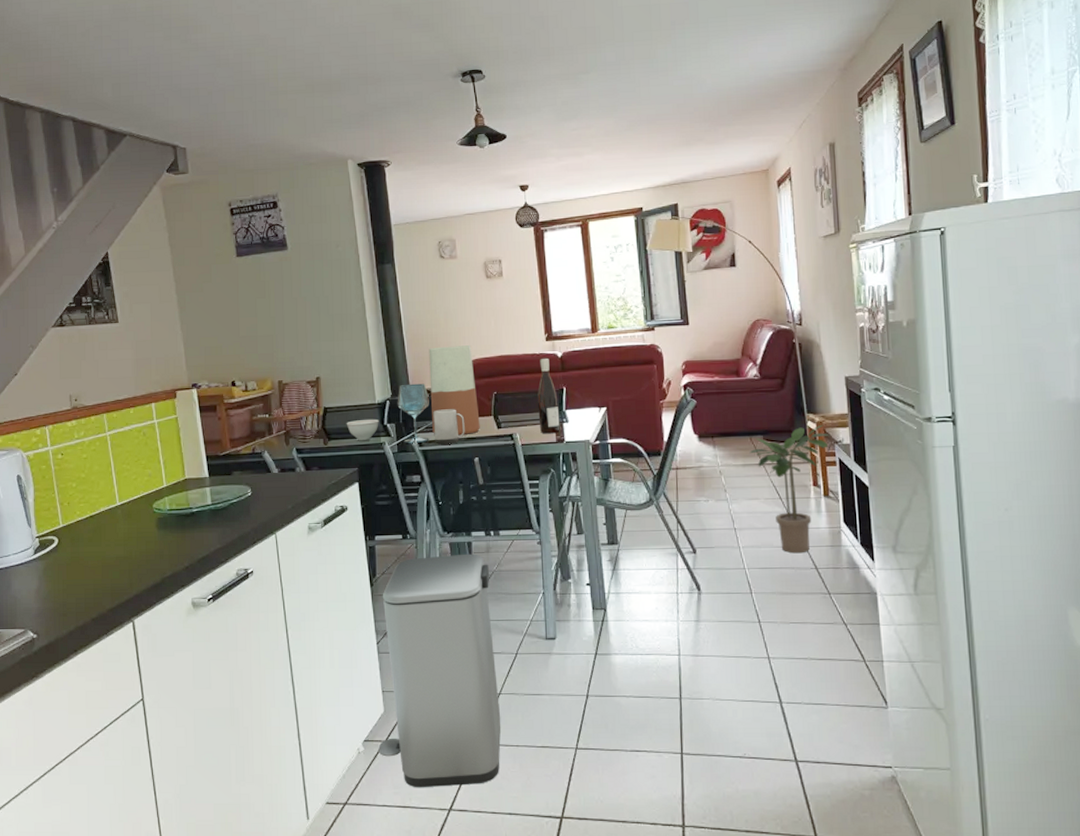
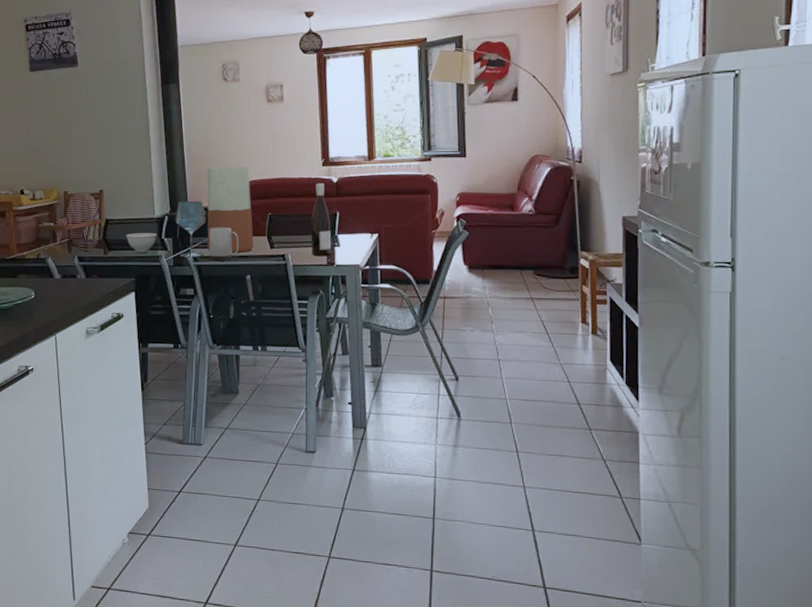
pedal bin: present [378,553,501,788] -> none [142,366,259,582]
potted plant: present [749,424,831,554] -> none [518,262,603,388]

